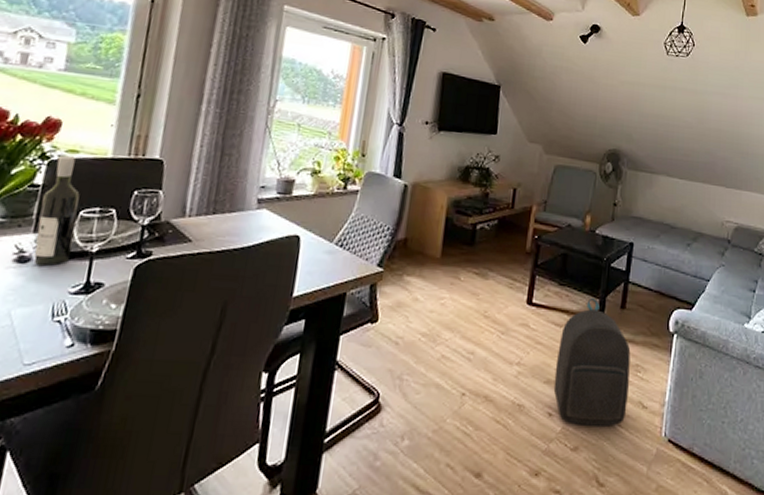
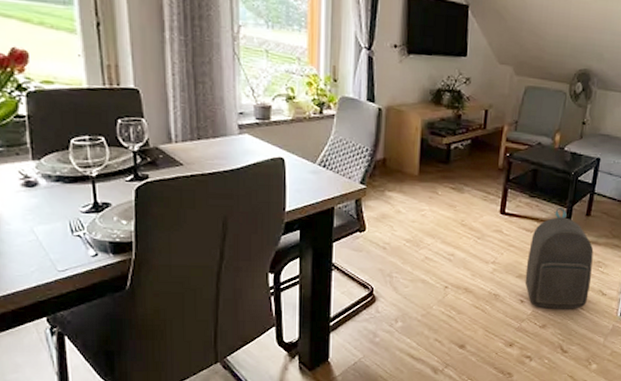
bottle: present [33,155,80,267] -> none [31,86,74,190]

